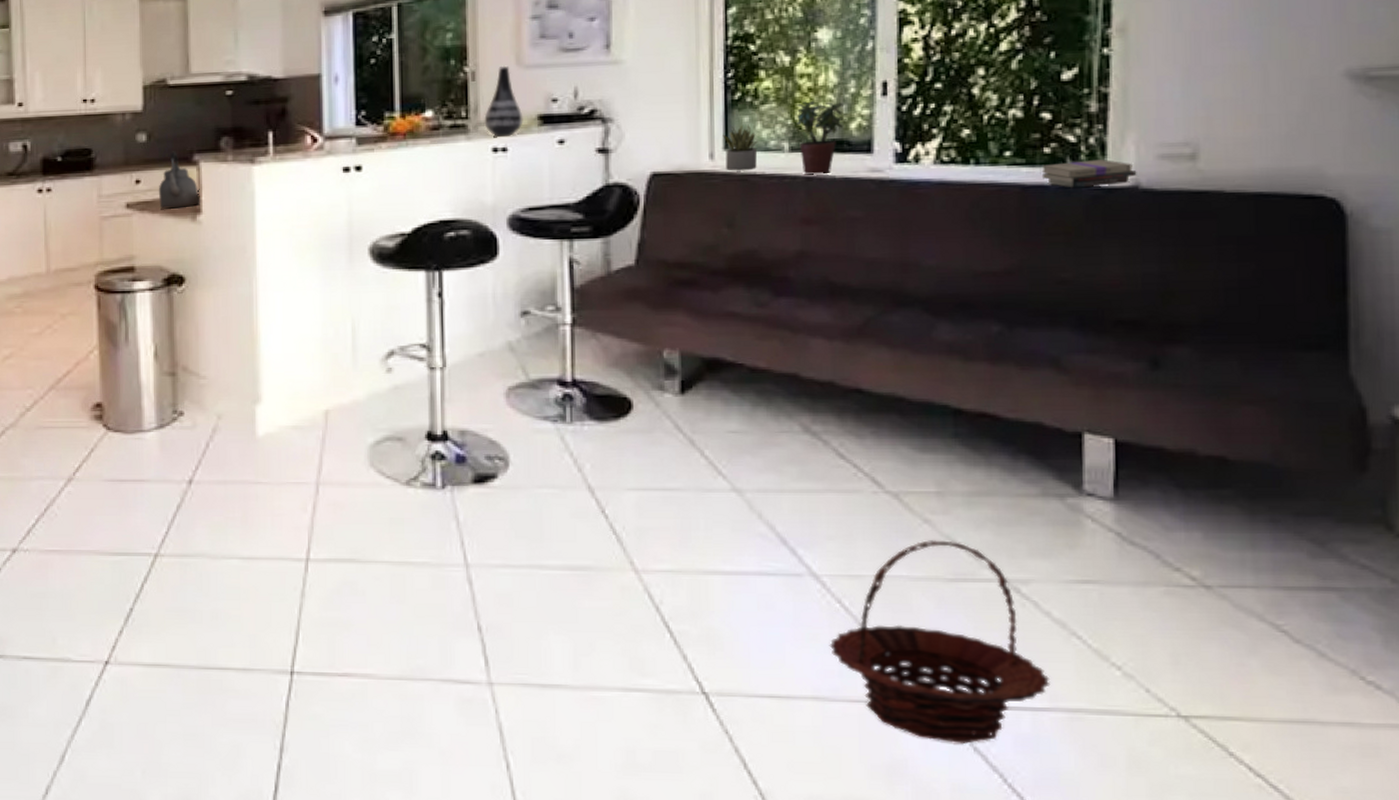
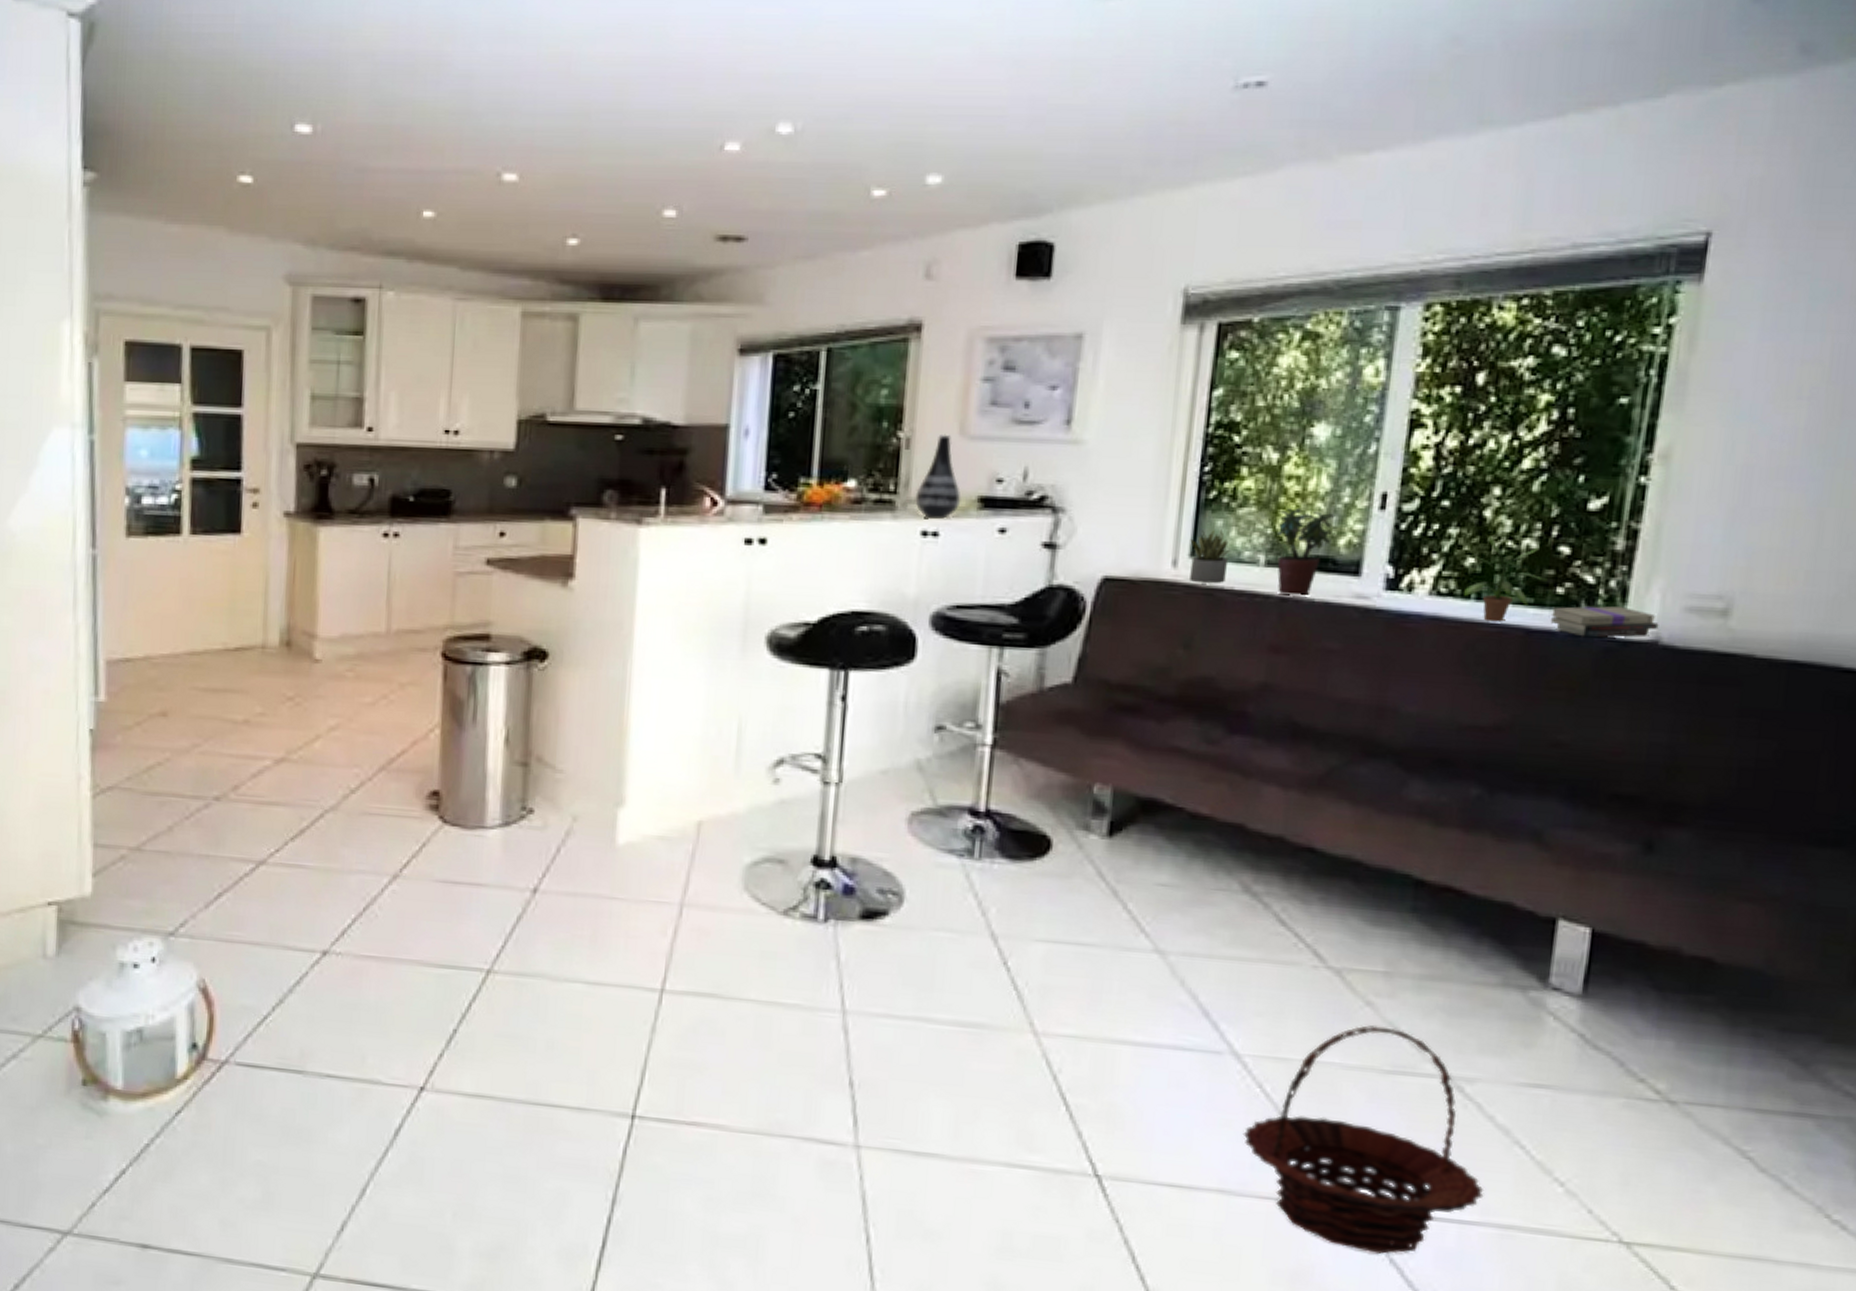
kettle: present [158,151,200,209] -> none [525,501,574,570]
potted plant: none [964,109,1033,182] -> present [1464,536,1546,622]

